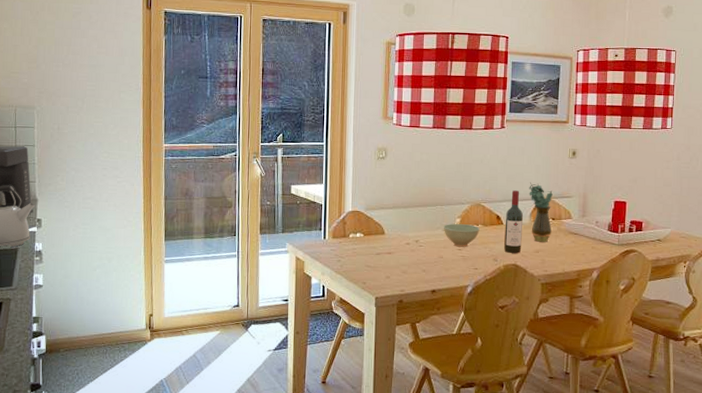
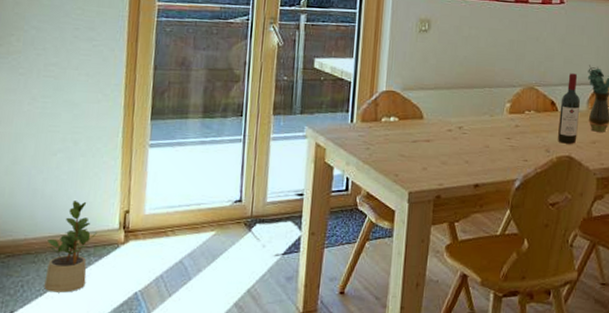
potted plant: none [93,306,130,379] -> present [44,201,97,293]
bowl: present [443,223,480,247] -> none [490,108,532,136]

